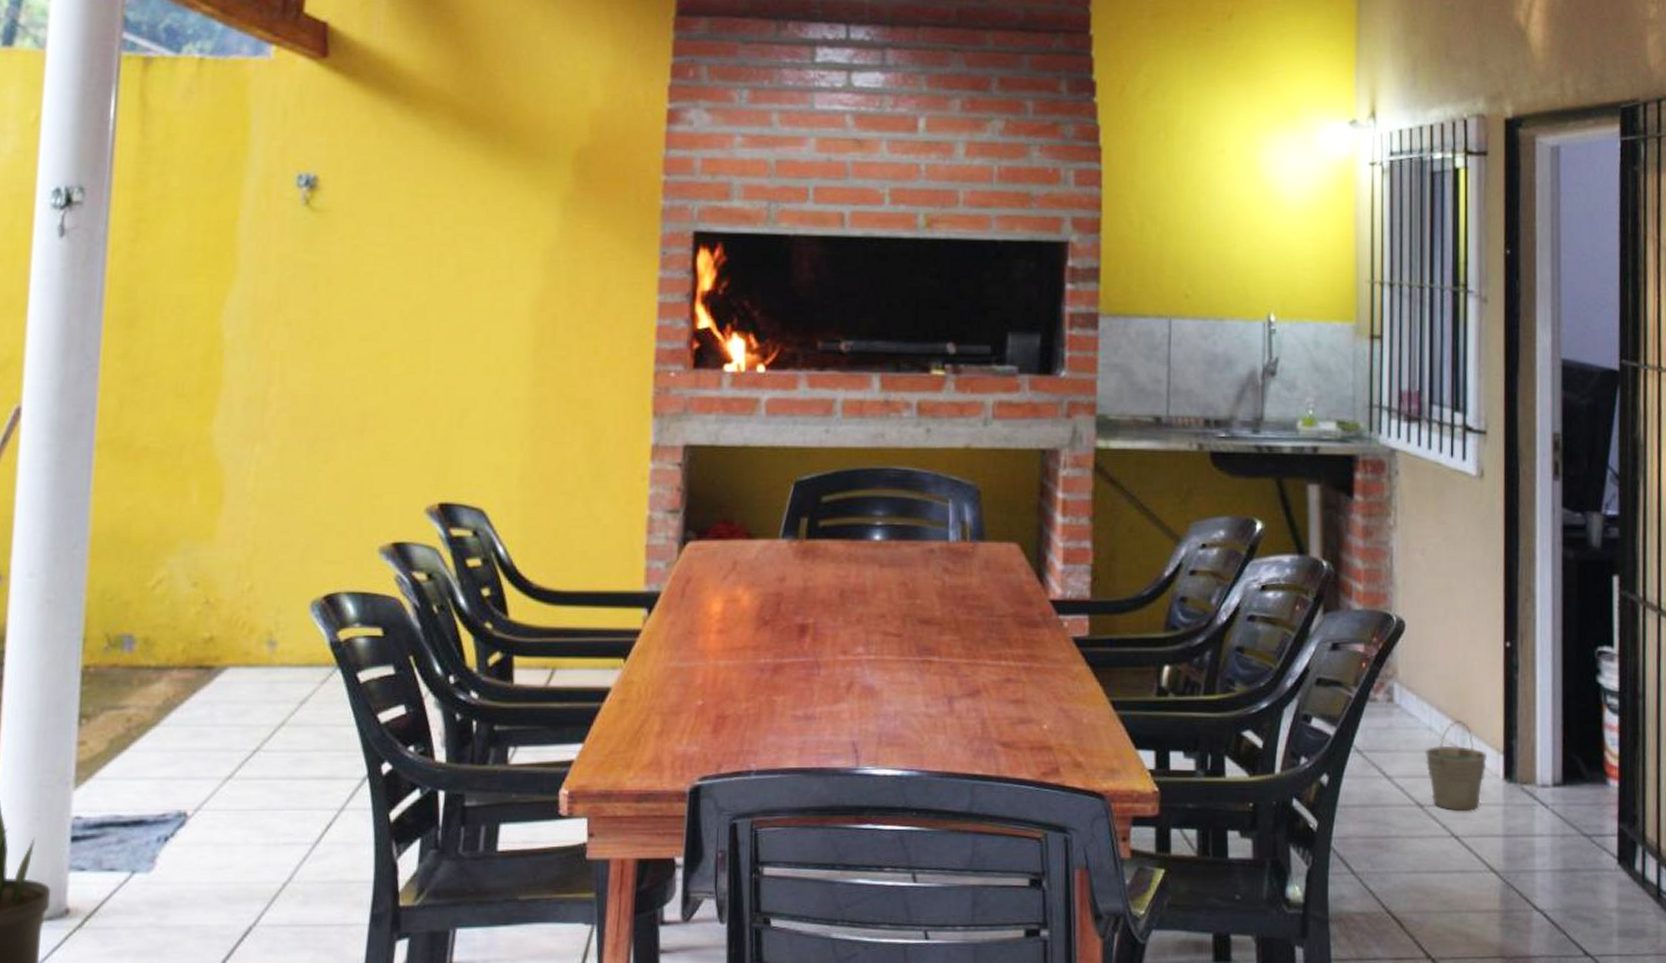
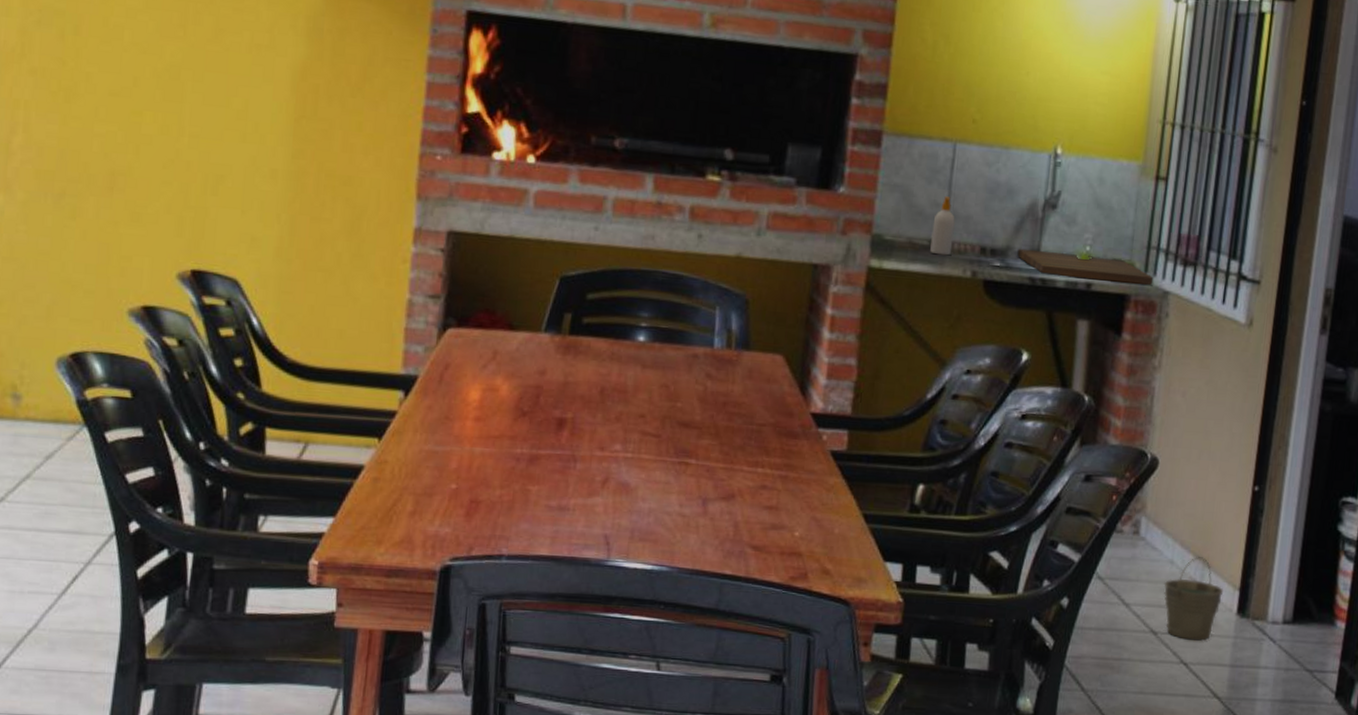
soap bottle: none [1155,372,1177,431] -> present [930,196,955,256]
cutting board: none [1241,417,1379,444] -> present [1017,248,1154,285]

